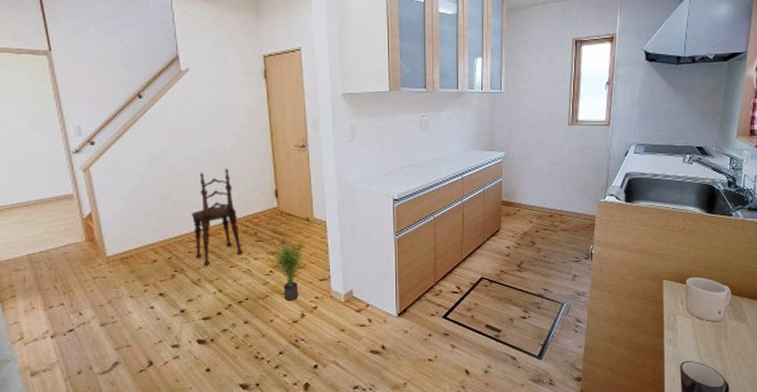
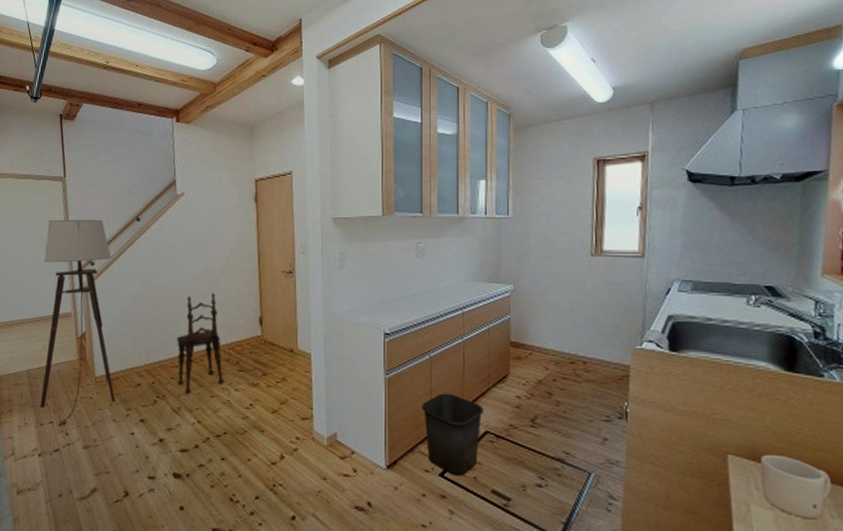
floor lamp: none [34,96,130,307] -> present [39,219,115,427]
potted plant: present [266,236,306,301] -> none [247,367,288,440]
waste bin: none [427,248,479,317] -> present [422,393,483,476]

